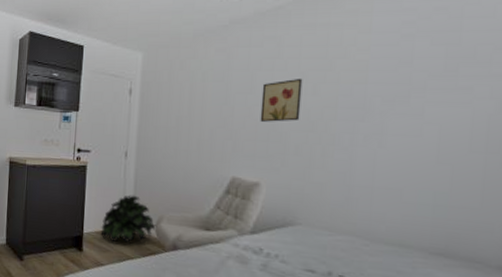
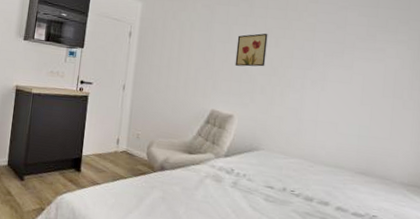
potted plant: present [100,195,157,243] -> none [98,122,148,164]

